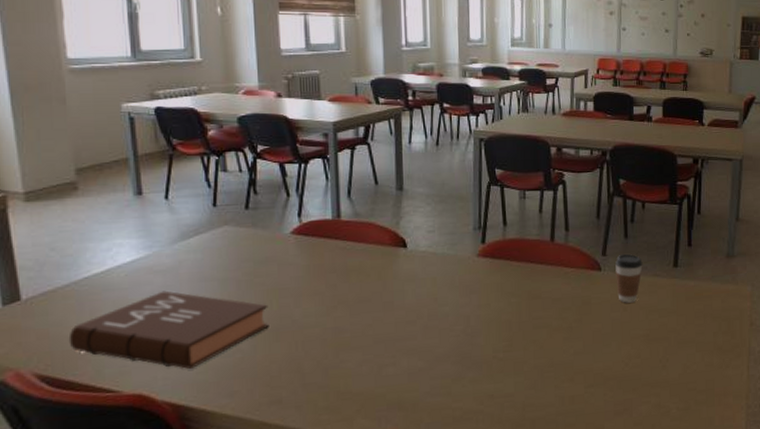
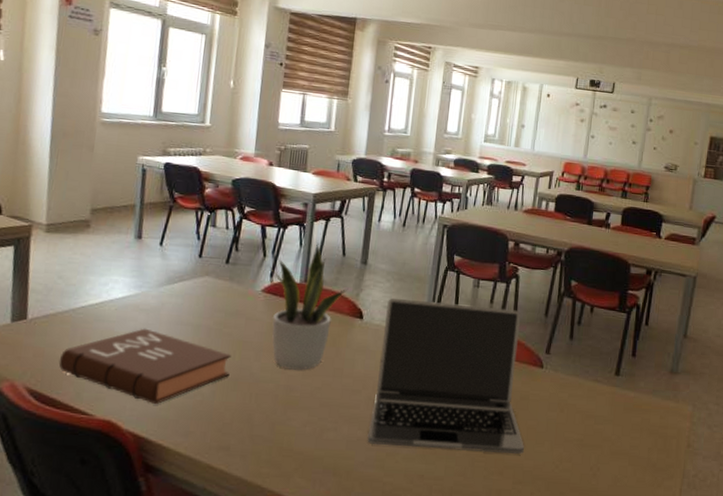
potted plant: none [296,171,387,311] -> present [270,240,349,370]
laptop: none [429,216,592,373] -> present [367,298,524,454]
coffee cup: present [615,253,643,303] -> none [556,354,585,405]

